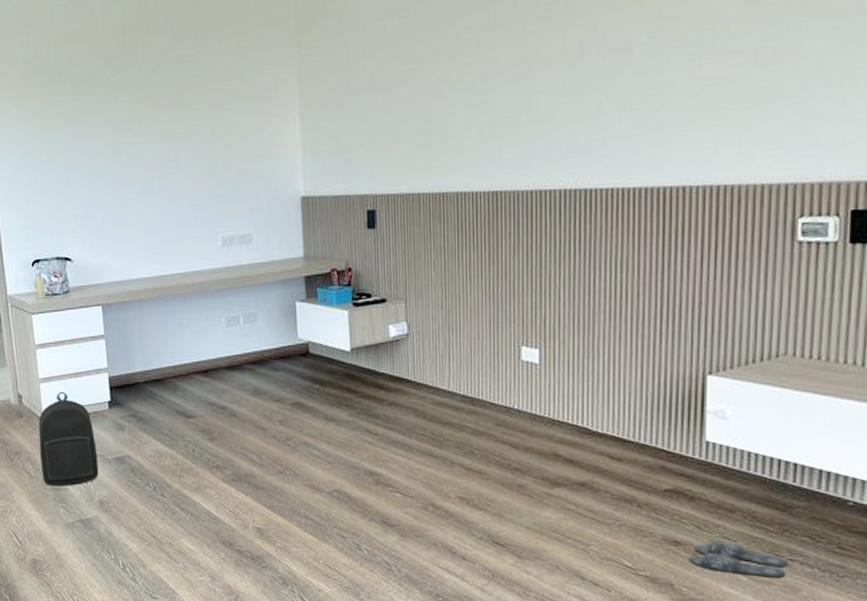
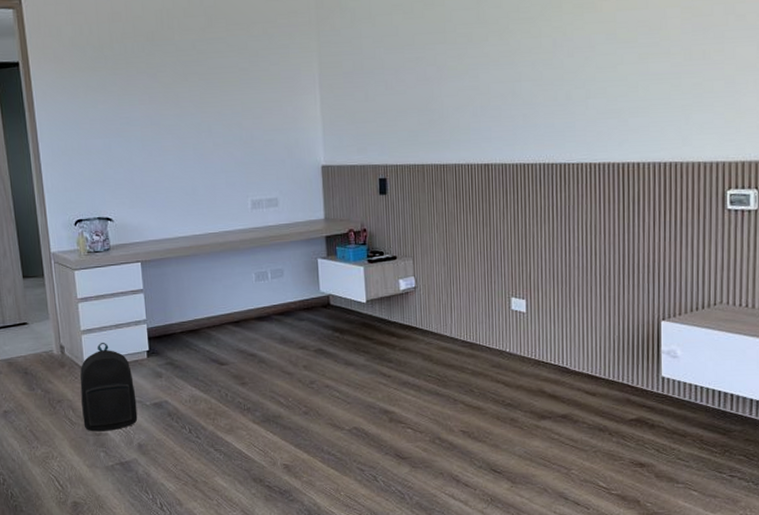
slippers: present [689,541,789,577] -> none [652,461,729,492]

